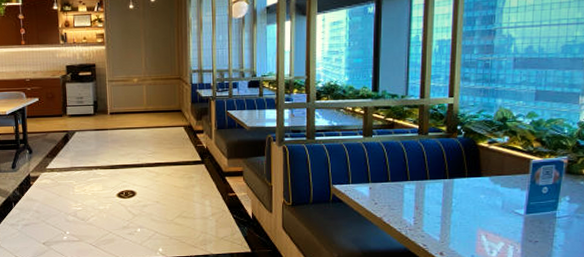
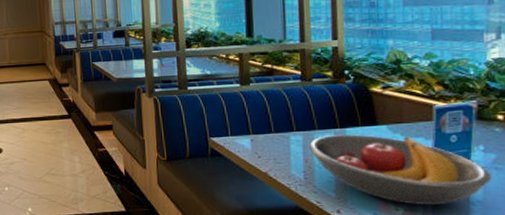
fruit bowl: none [420,185,573,248] -> present [309,134,491,205]

